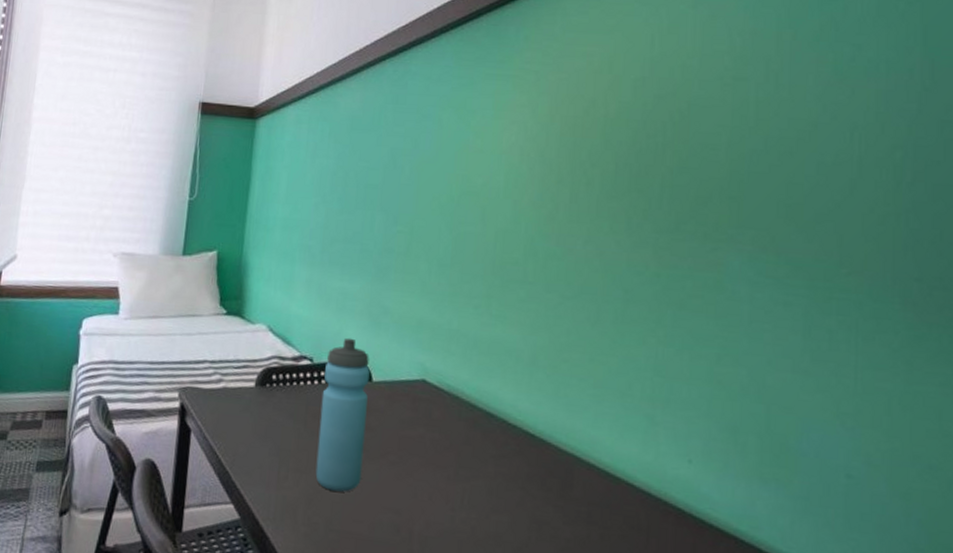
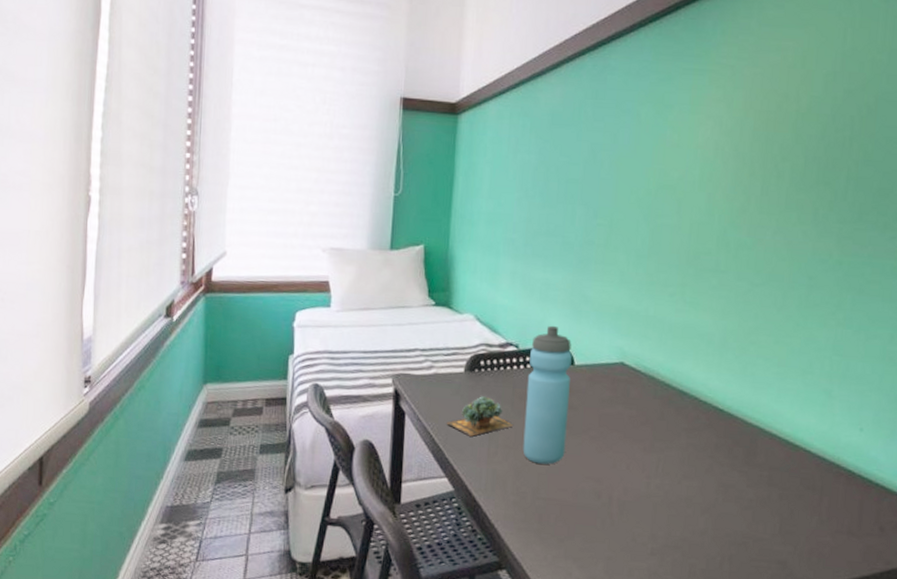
succulent plant: none [234,413,306,458] -> present [446,396,514,437]

